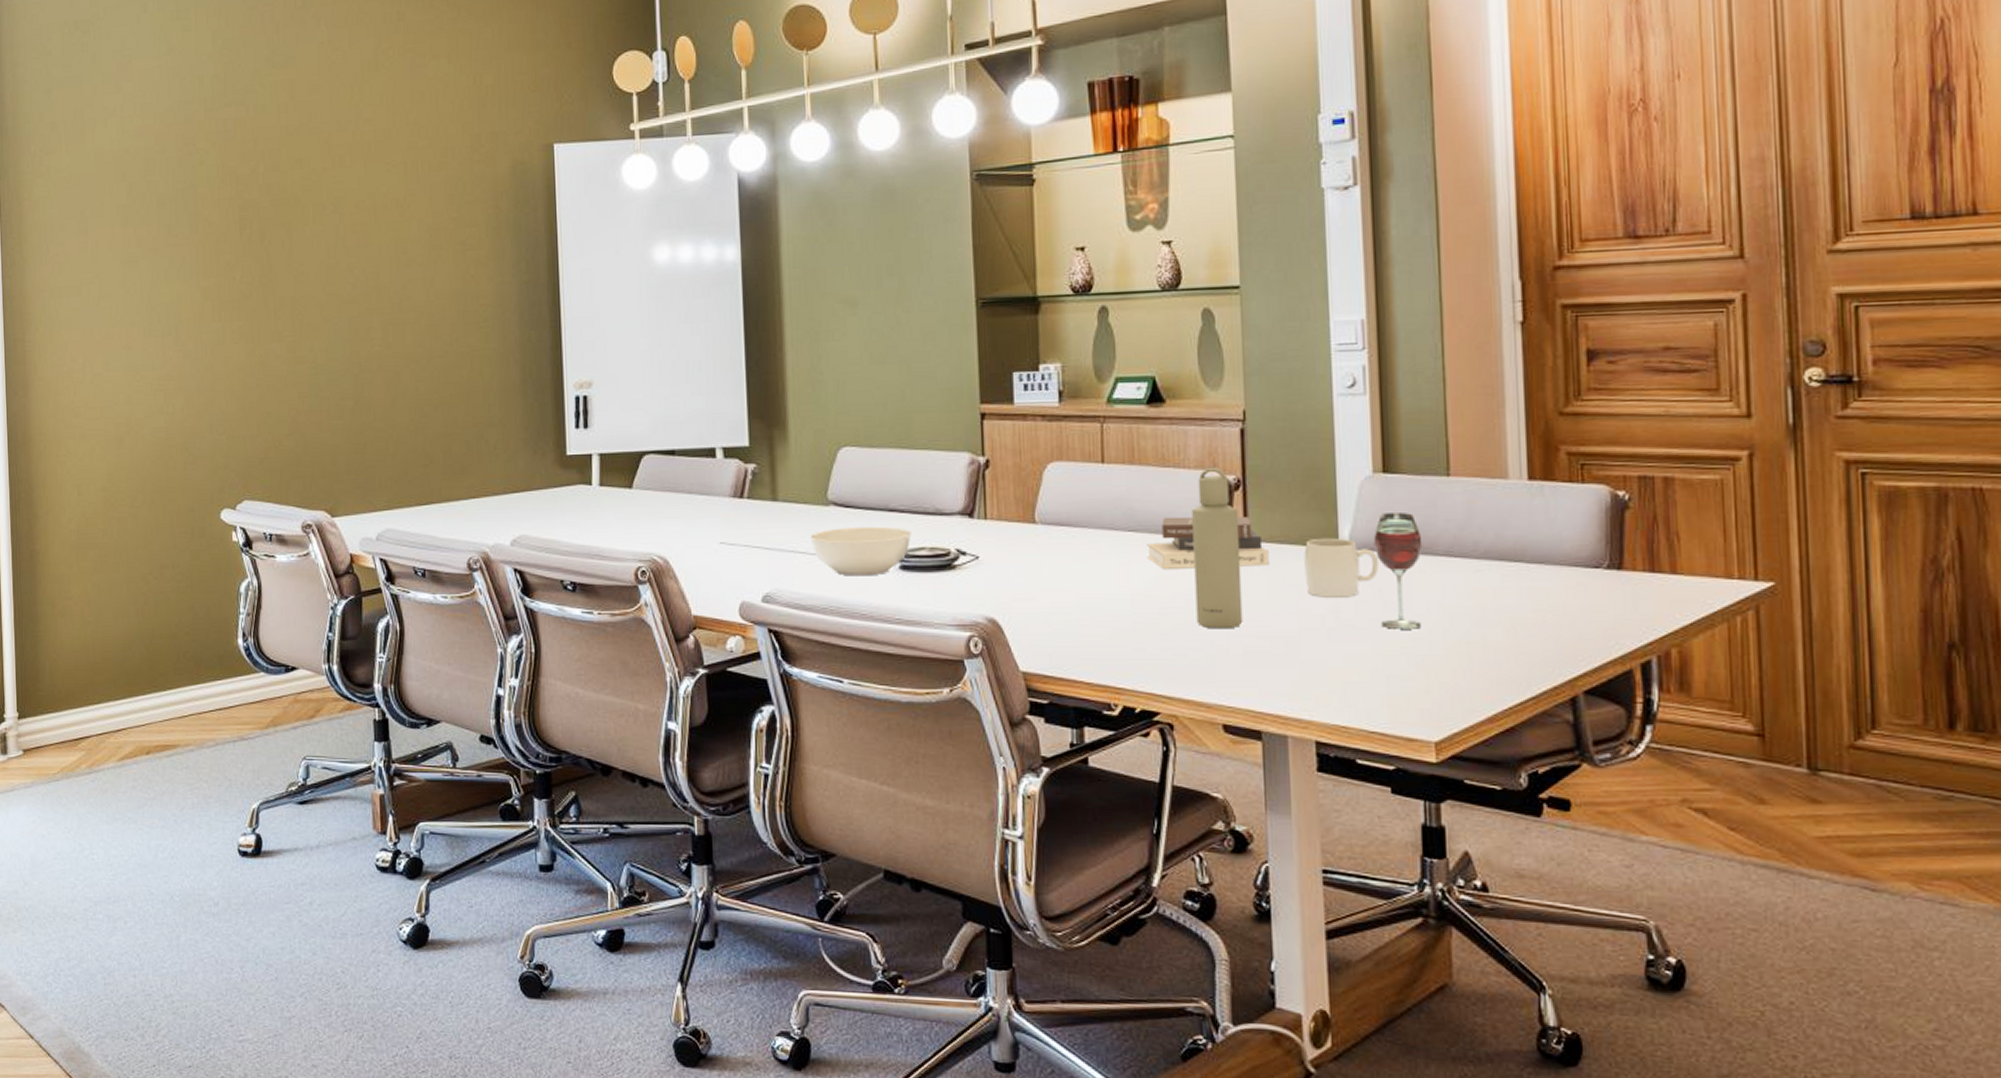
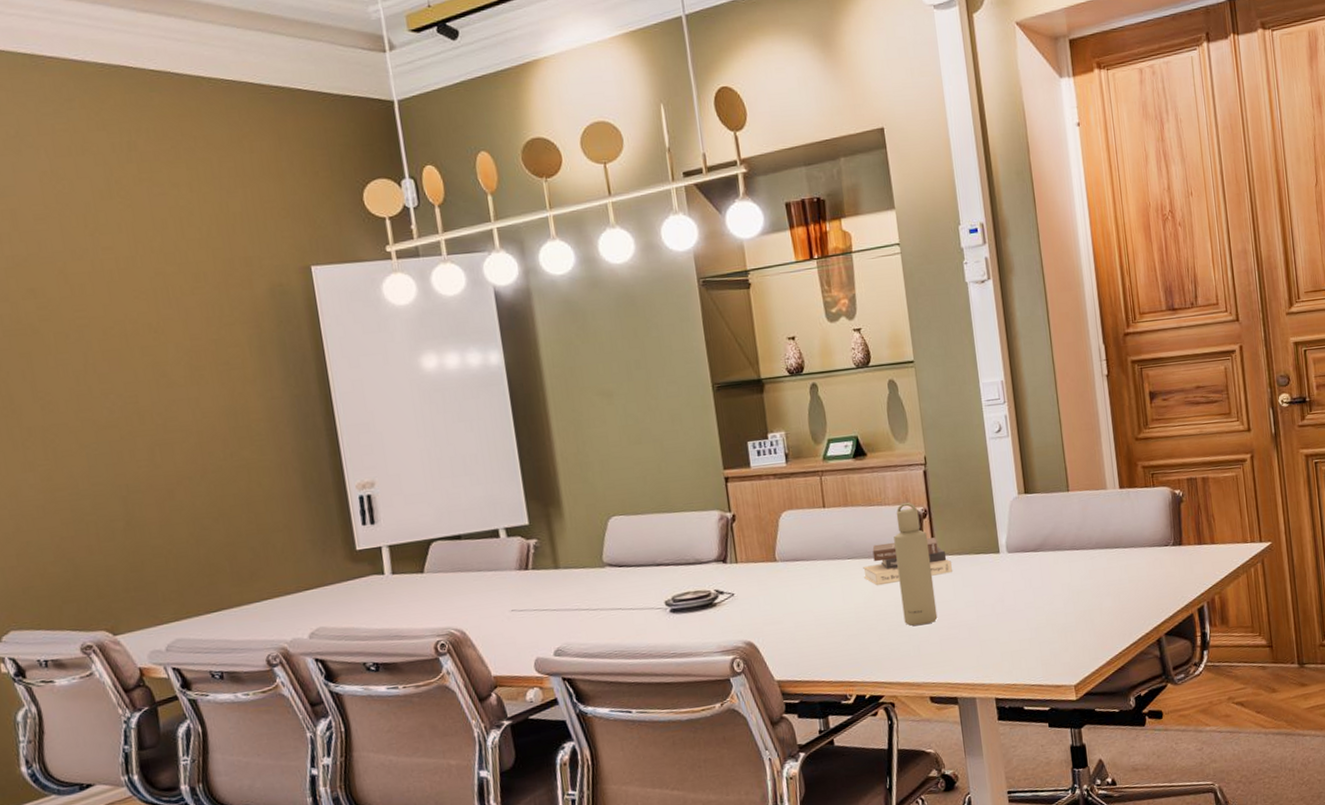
bowl: present [810,526,912,576] -> none [591,578,678,624]
mug: present [1304,537,1380,599] -> none [976,545,1028,592]
wineglass: present [1373,513,1423,629] -> none [1022,521,1060,608]

